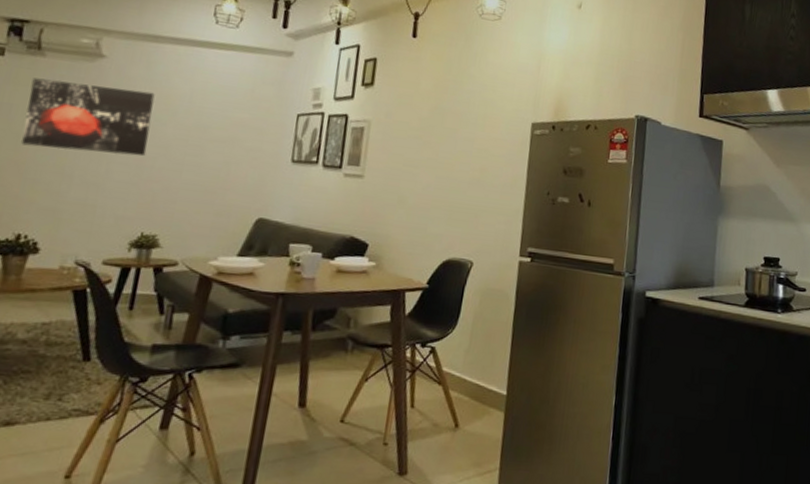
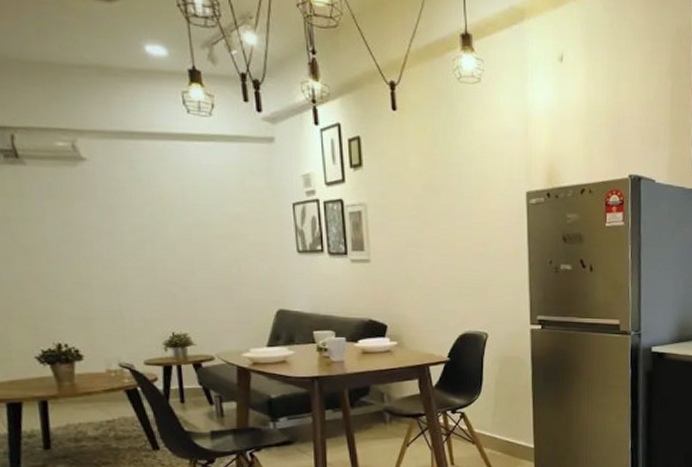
wall art: present [21,77,155,157] -> none [21,188,155,260]

